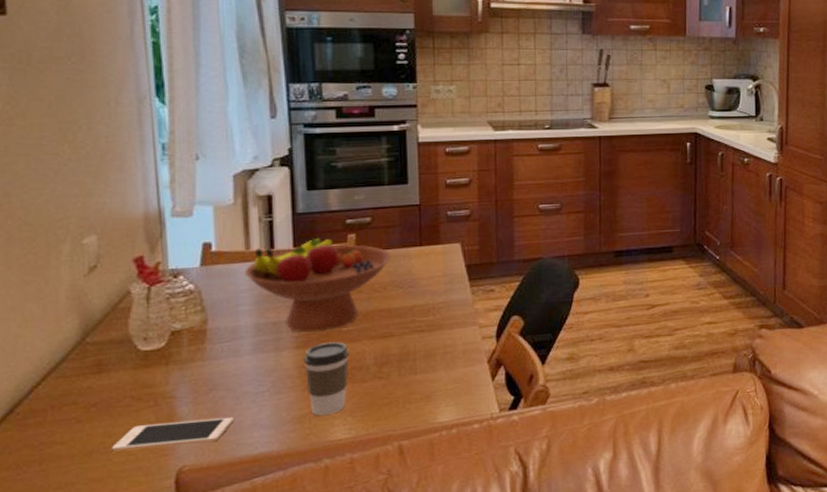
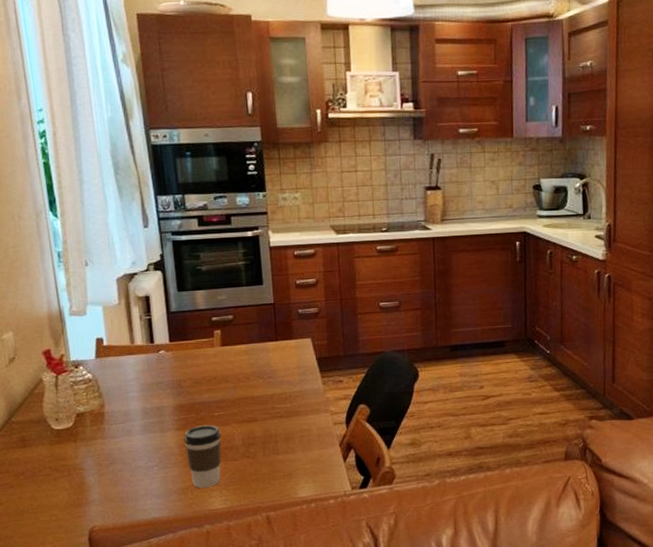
cell phone: present [111,416,233,452] -> none [37,486,131,512]
fruit bowl: present [244,238,392,332] -> none [131,334,252,416]

